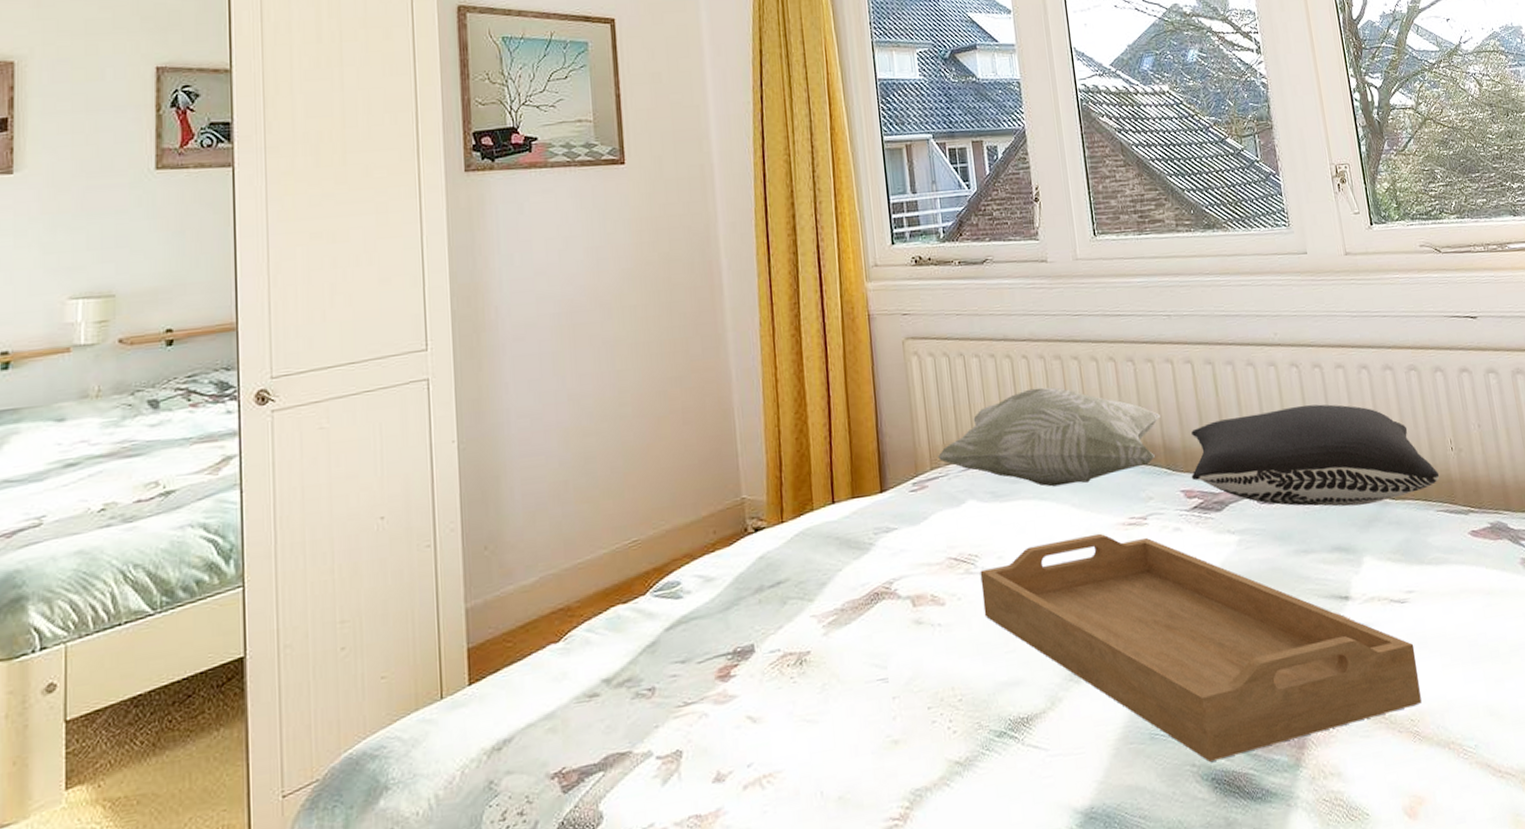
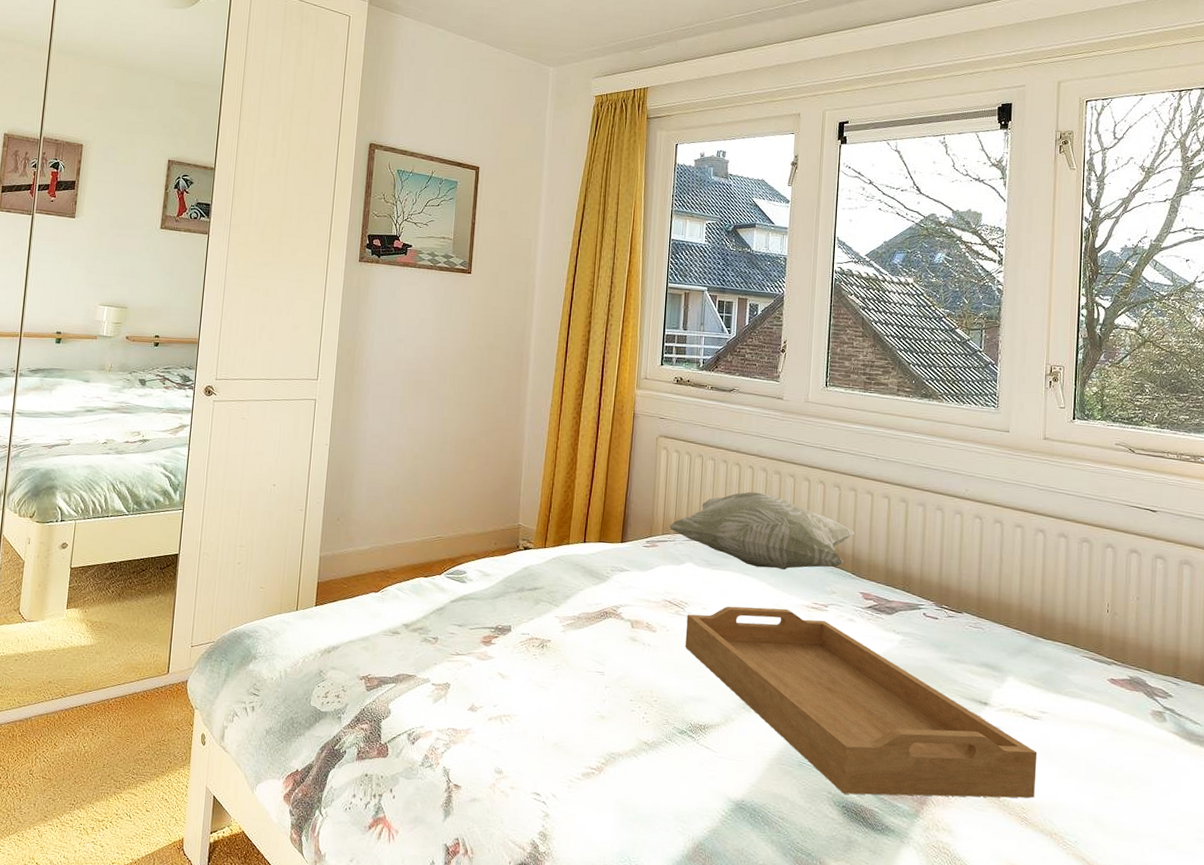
pillow: present [1191,404,1440,507] -> none [871,546,1091,638]

